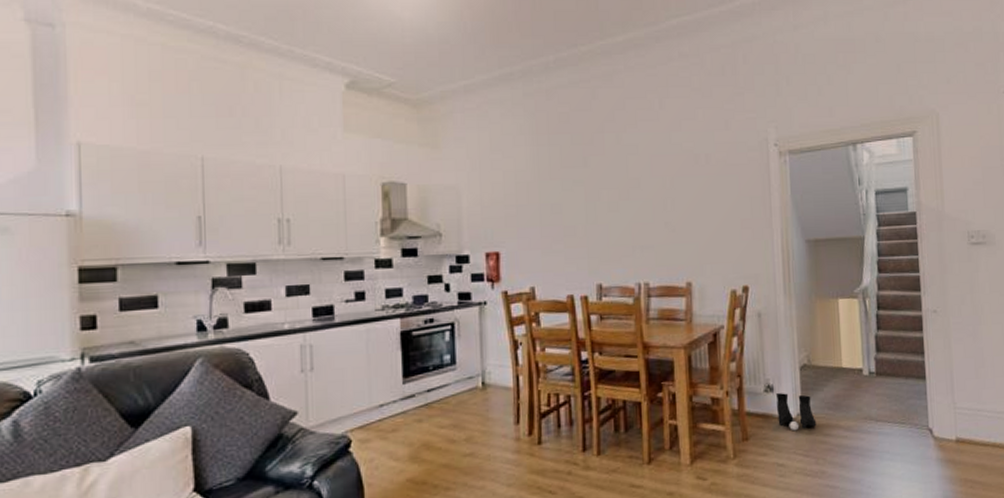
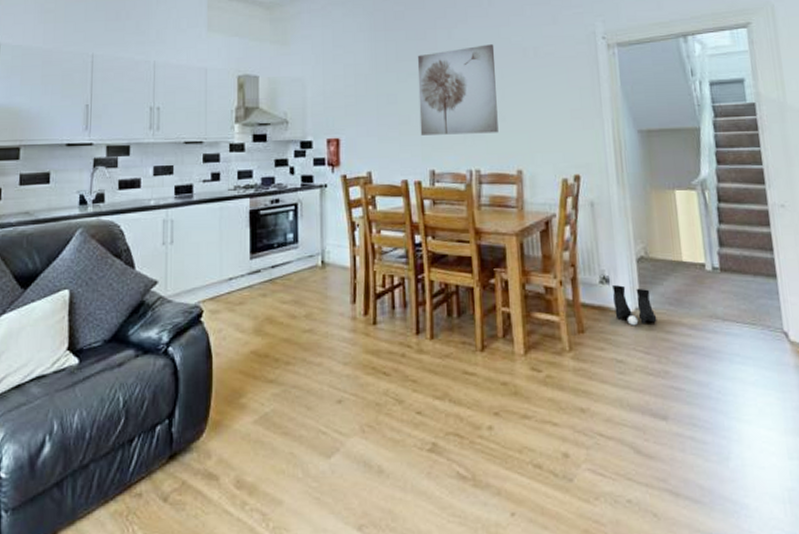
wall art: none [583,150,668,248] -> present [417,44,499,135]

